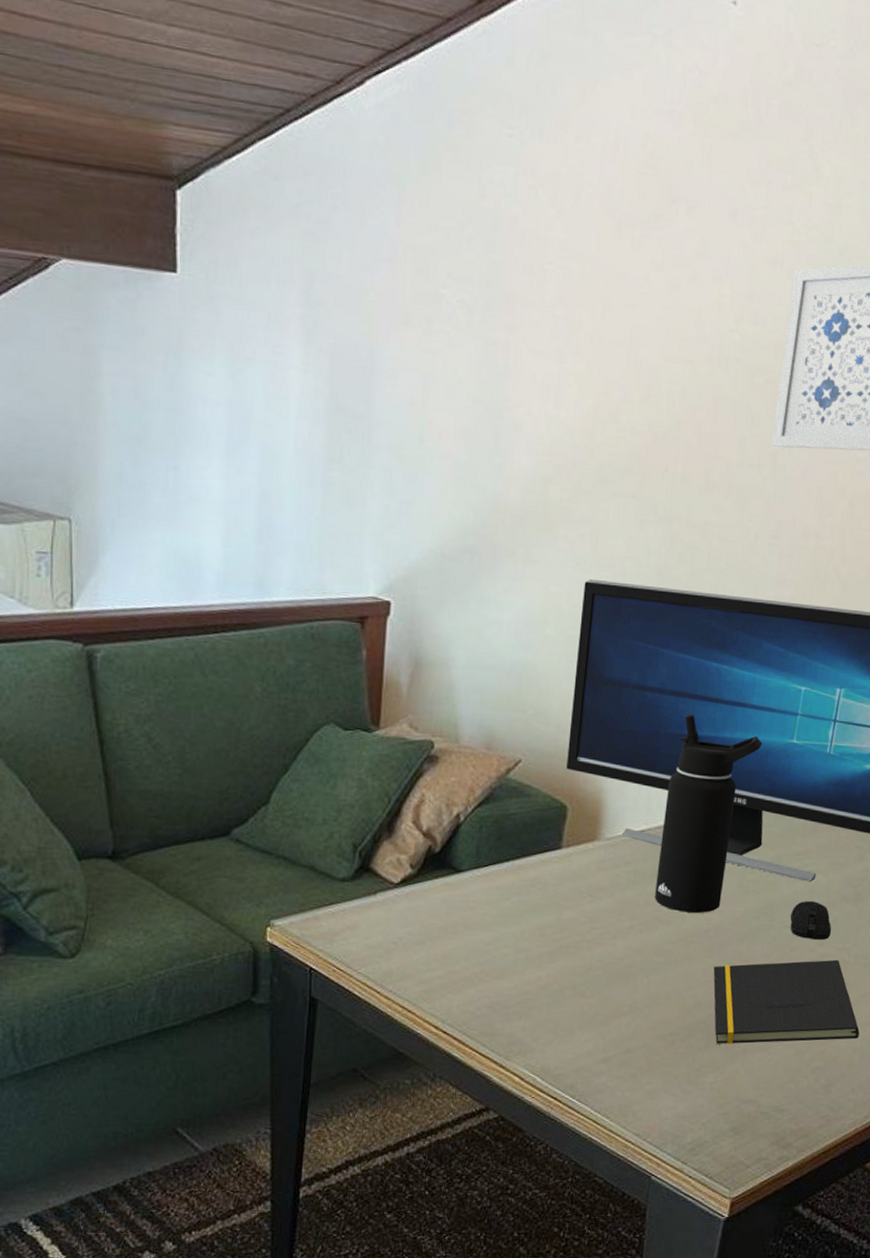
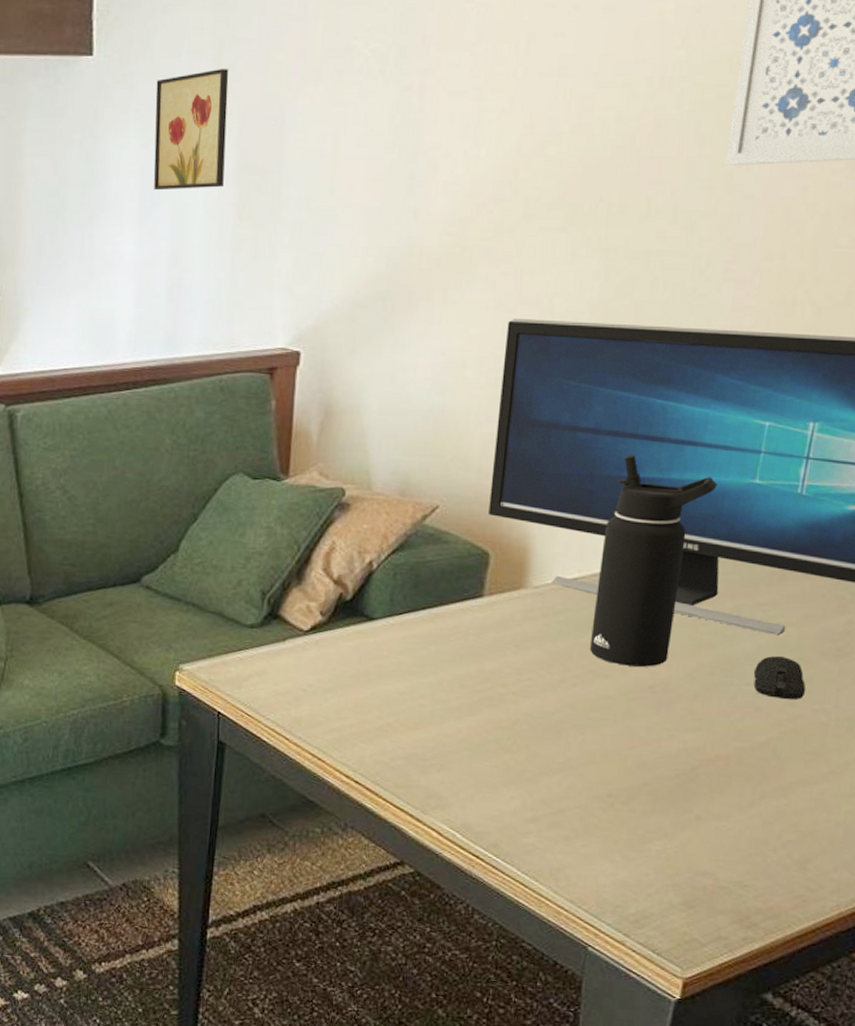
wall art: none [242,302,319,427] -> present [153,69,229,191]
notepad: present [713,959,860,1044] -> none [660,721,843,812]

